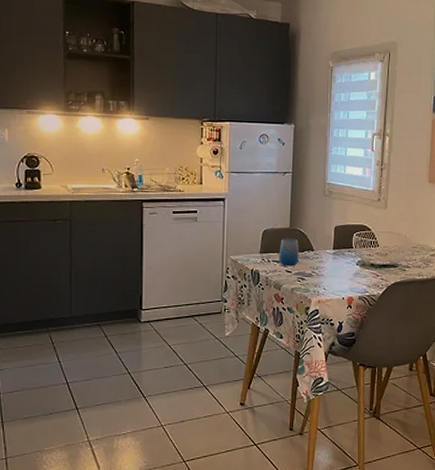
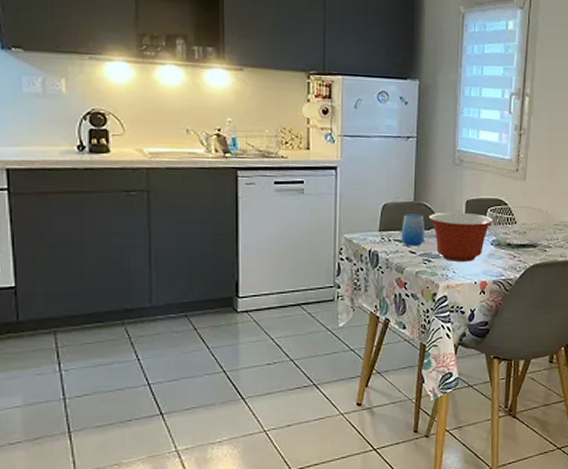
mixing bowl: none [302,236,358,280] -> present [429,212,493,261]

